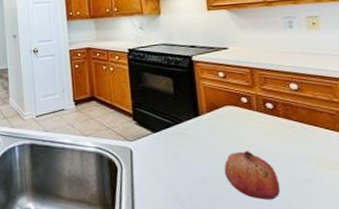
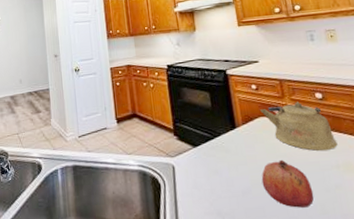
kettle: none [227,92,311,143] -> present [260,101,338,151]

